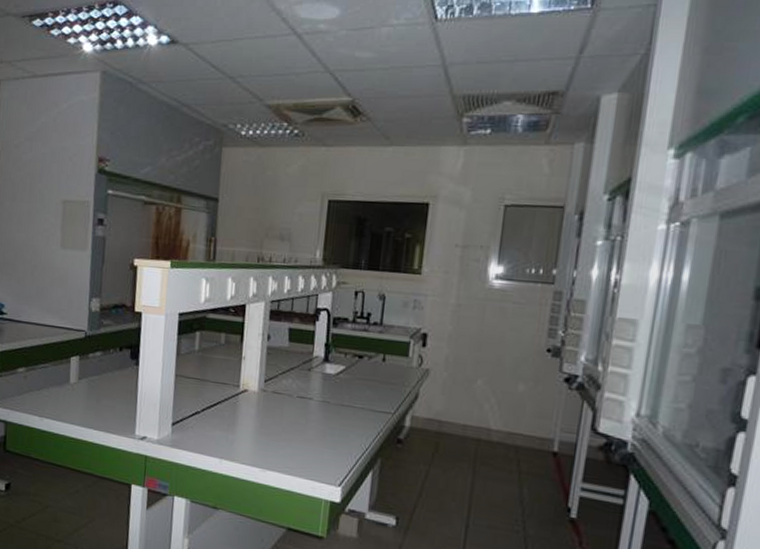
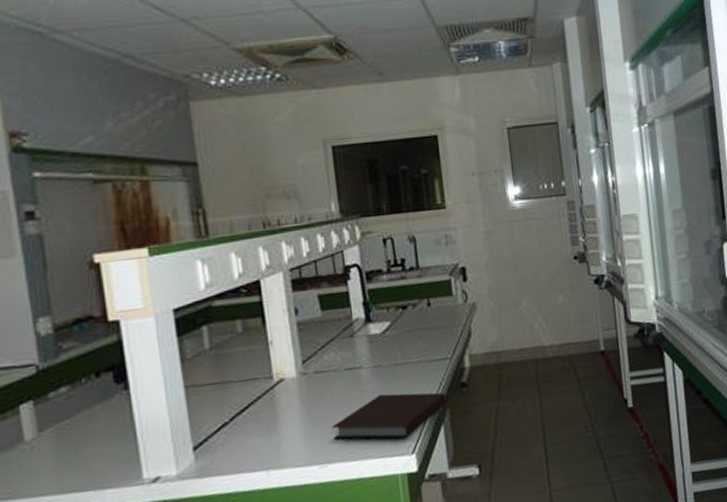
notebook: none [275,426,381,472] -> present [332,392,447,440]

